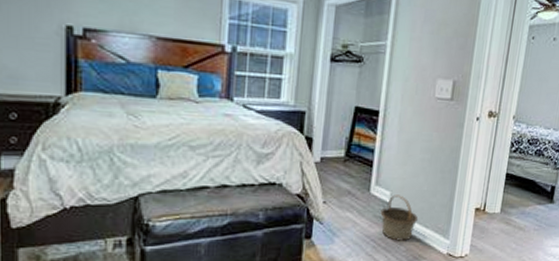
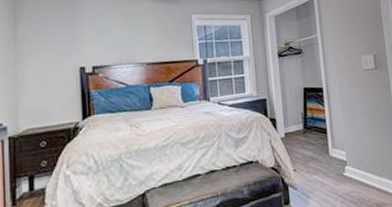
basket: present [380,195,419,241] -> none [341,153,374,194]

